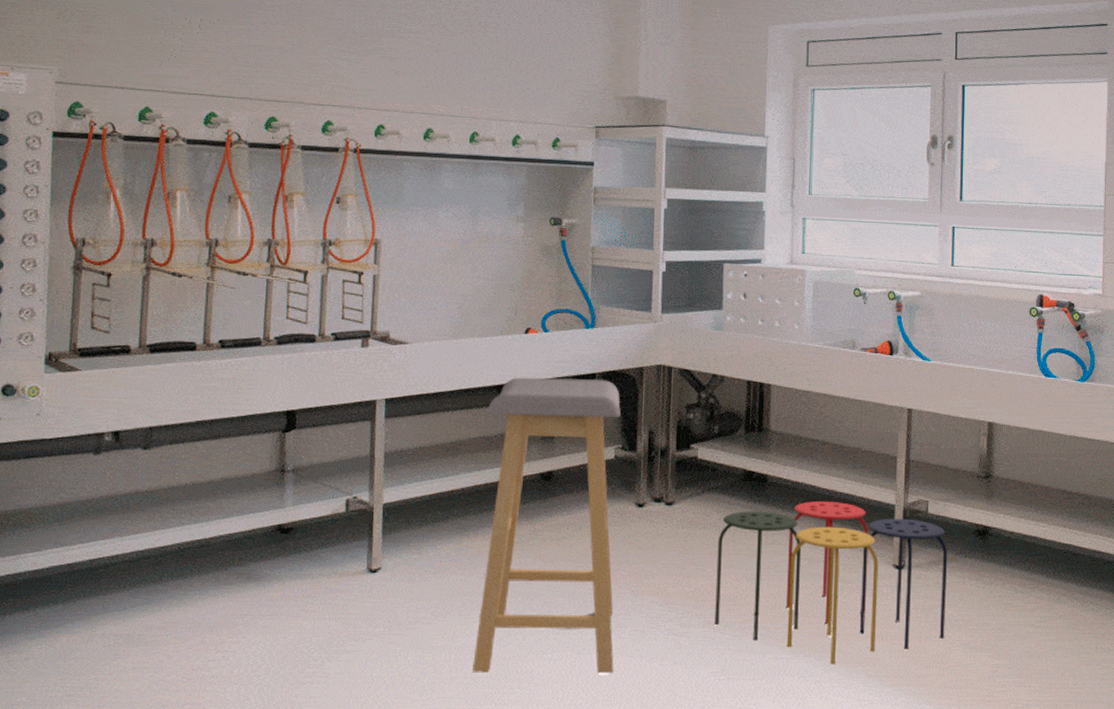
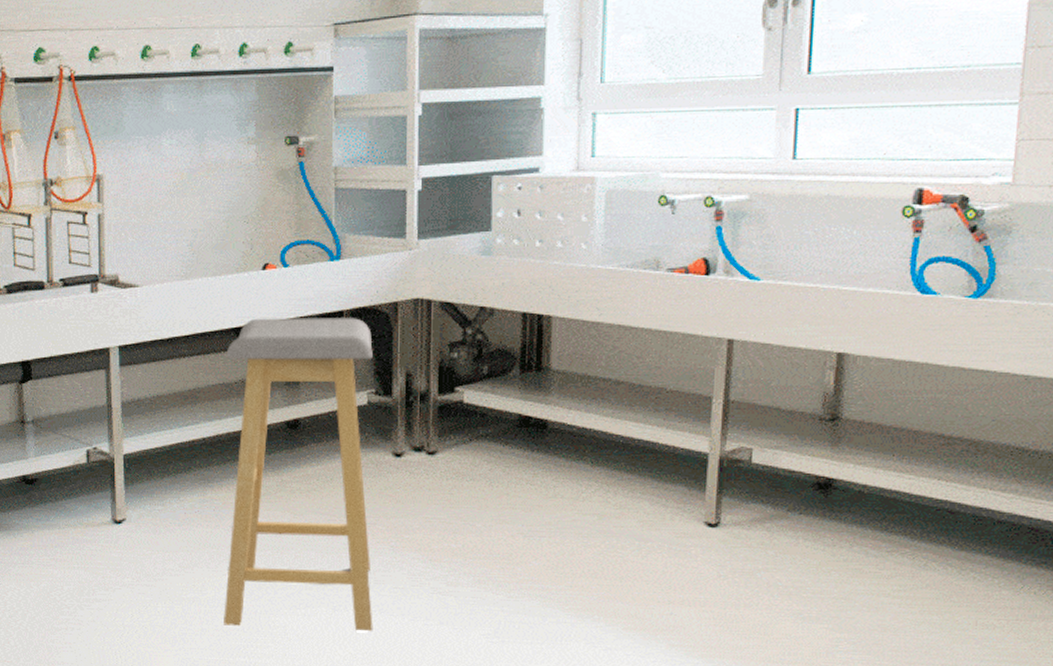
stool: present [714,501,948,665] -> none [486,450,777,631]

